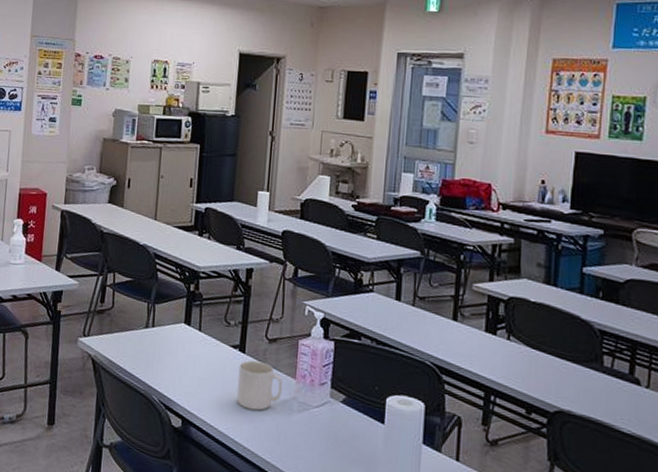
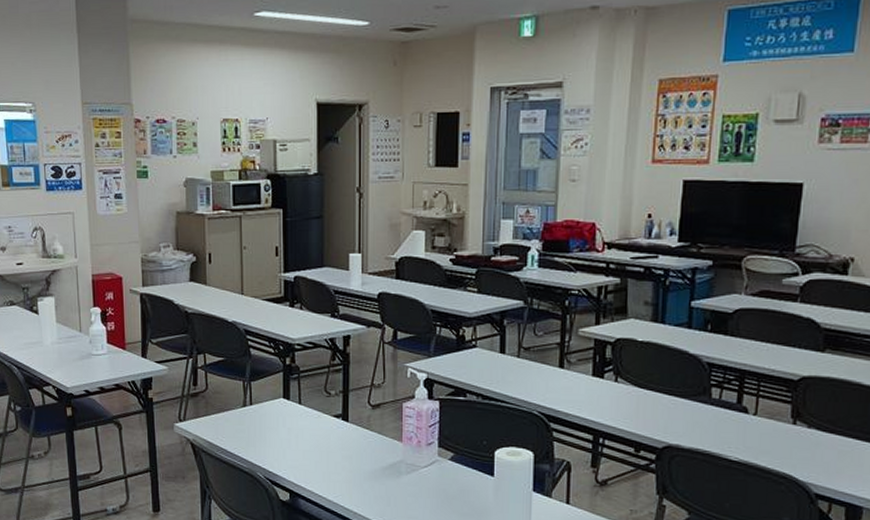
mug: present [236,360,283,411] -> none [343,428,390,476]

